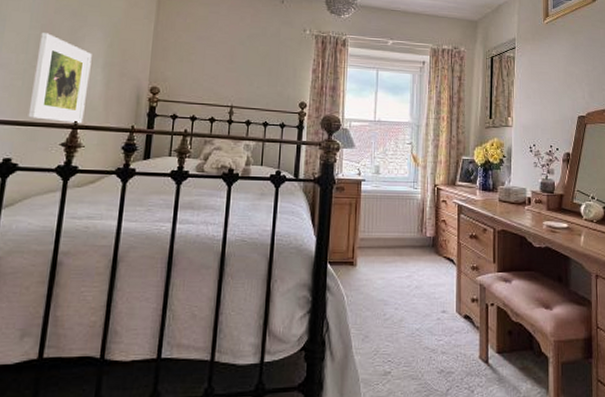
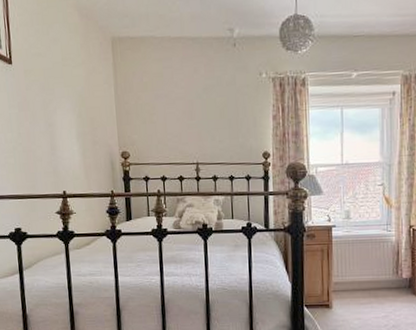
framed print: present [28,33,92,124] -> none [19,110,70,193]

